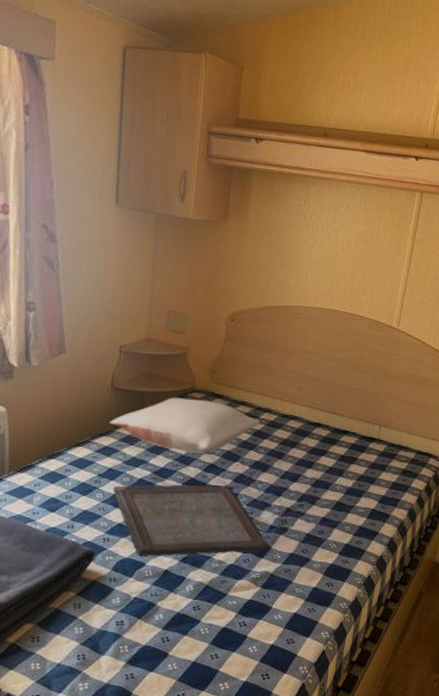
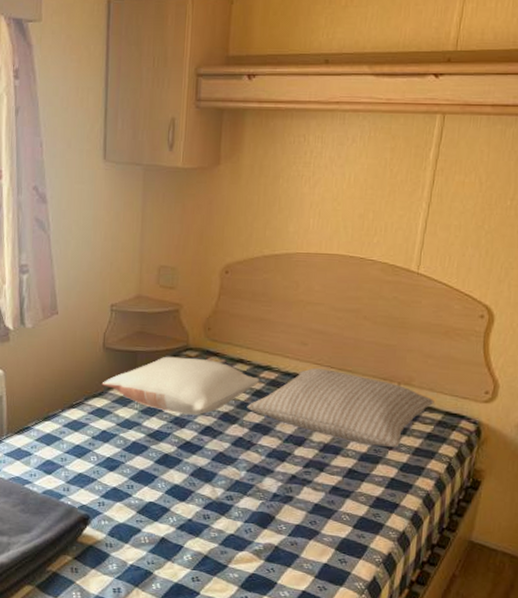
serving tray: present [112,484,268,556] -> none [106,447,272,523]
pillow: none [248,411,409,482] -> present [247,368,435,447]

